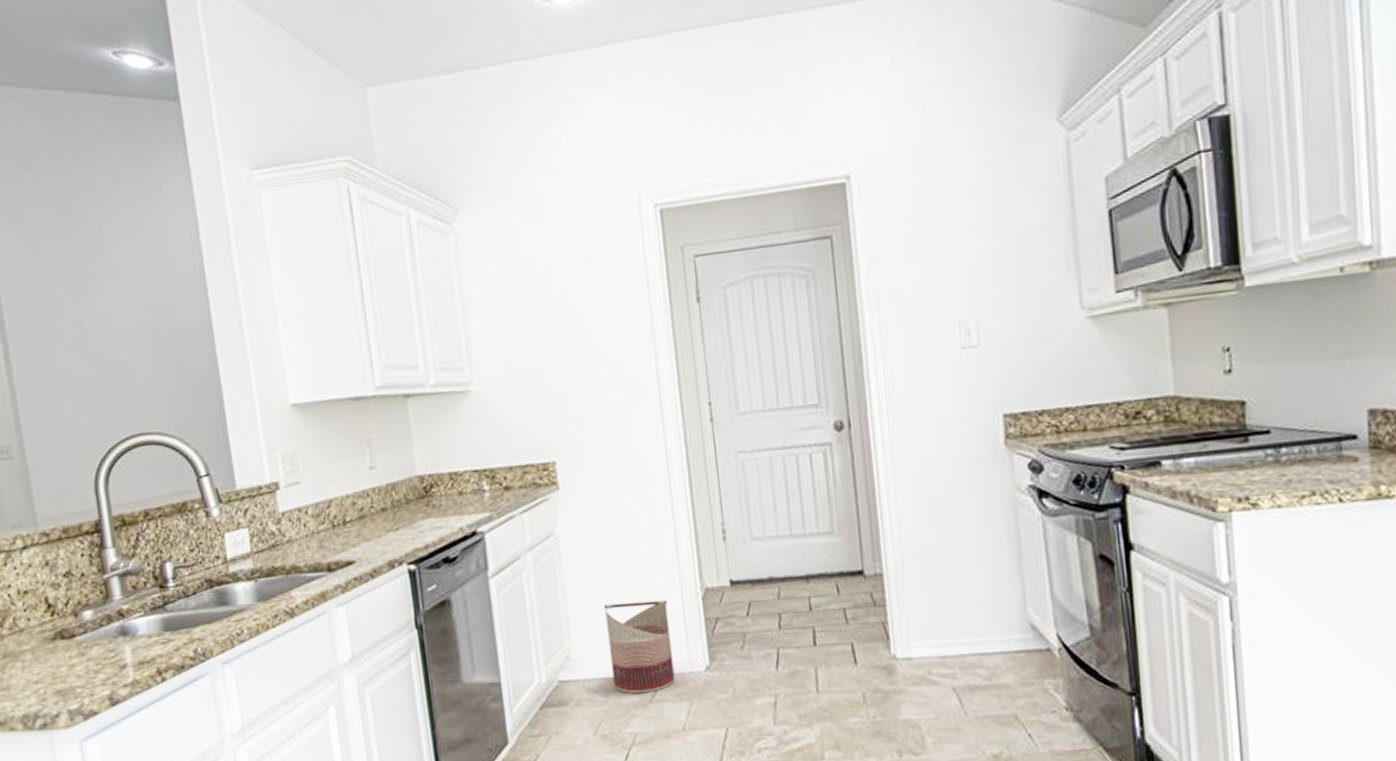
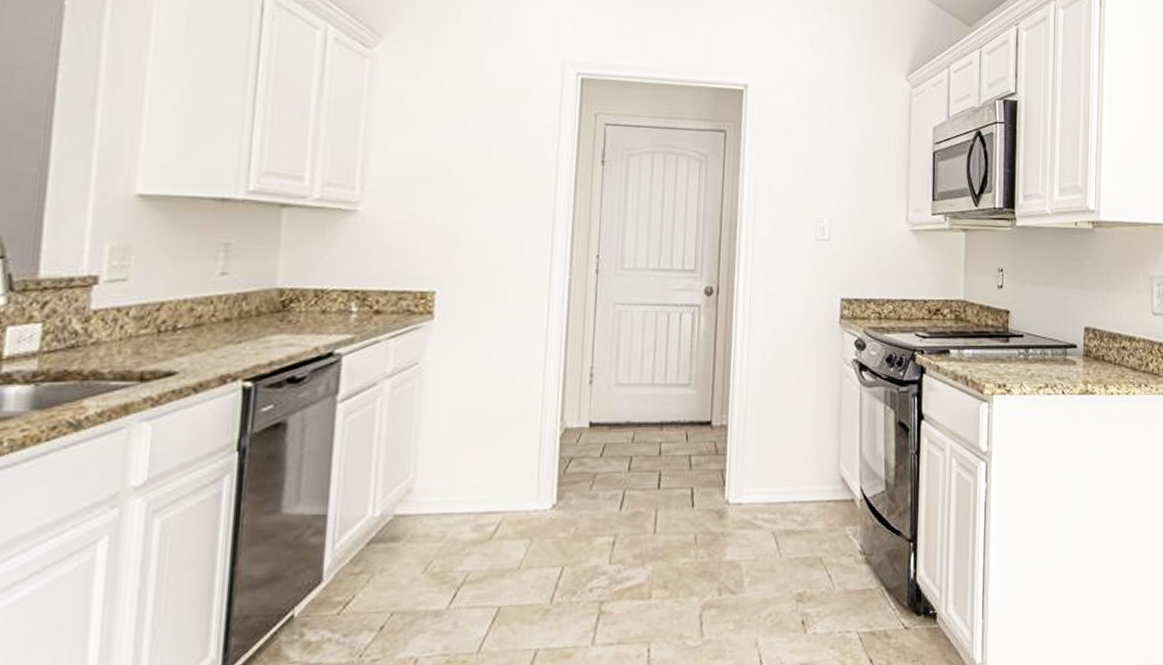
basket: present [603,600,675,694] -> none [454,437,525,531]

